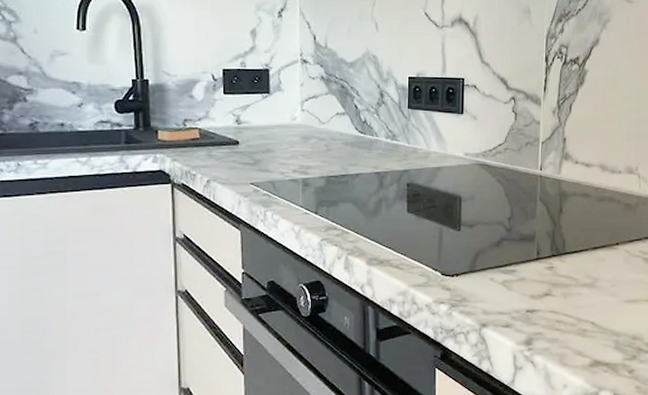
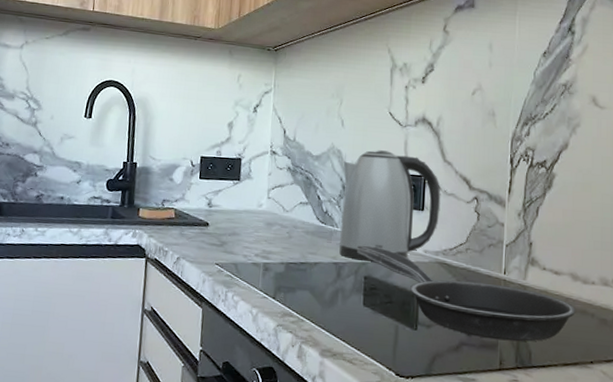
kettle: none [379,54,479,168] -> present [339,150,440,261]
frying pan: none [399,152,604,232] -> present [357,245,576,342]

